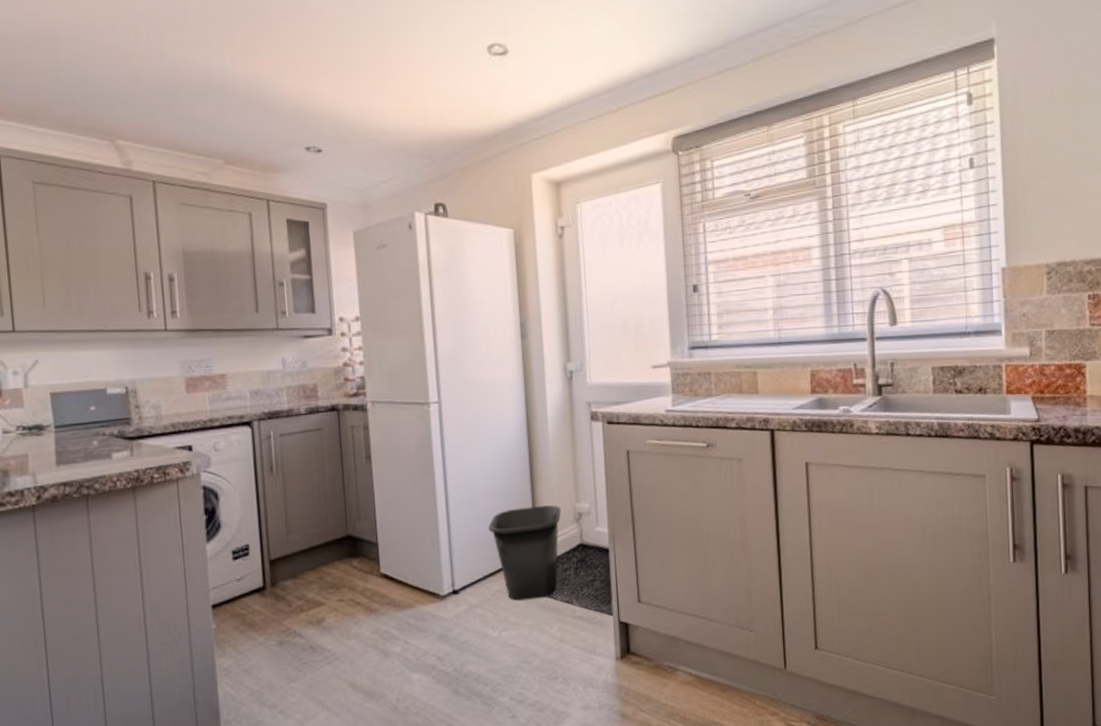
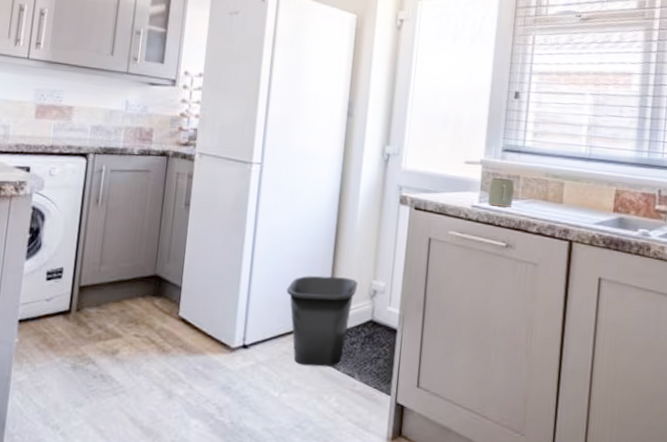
mug: none [680,376,708,407] -> present [487,177,515,207]

